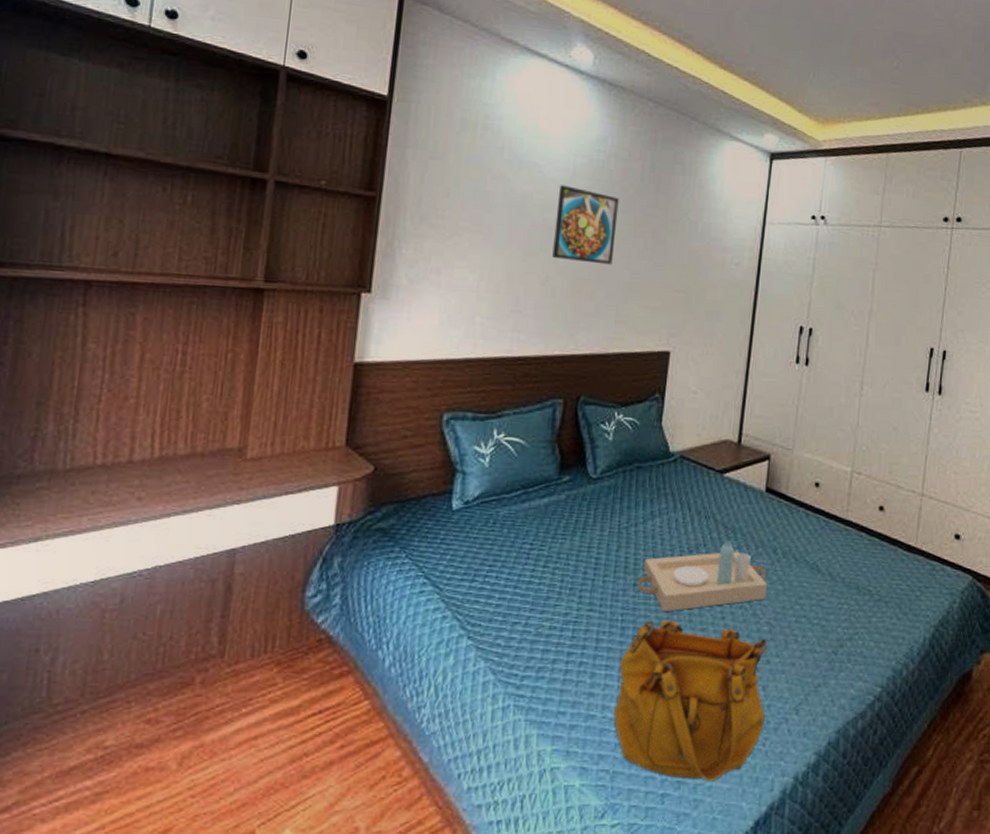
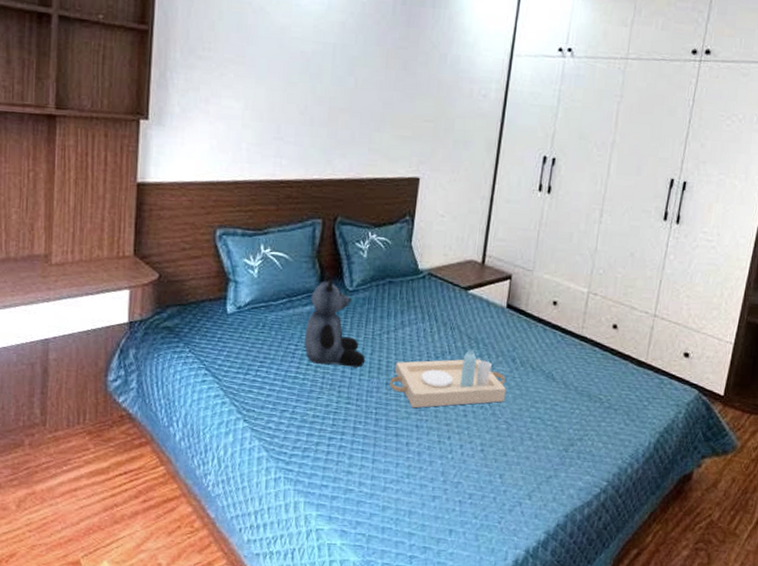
teddy bear: none [540,458,611,567] -> present [304,272,366,368]
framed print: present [552,185,619,265] -> none [310,18,372,96]
handbag: present [614,618,768,782] -> none [369,413,506,549]

